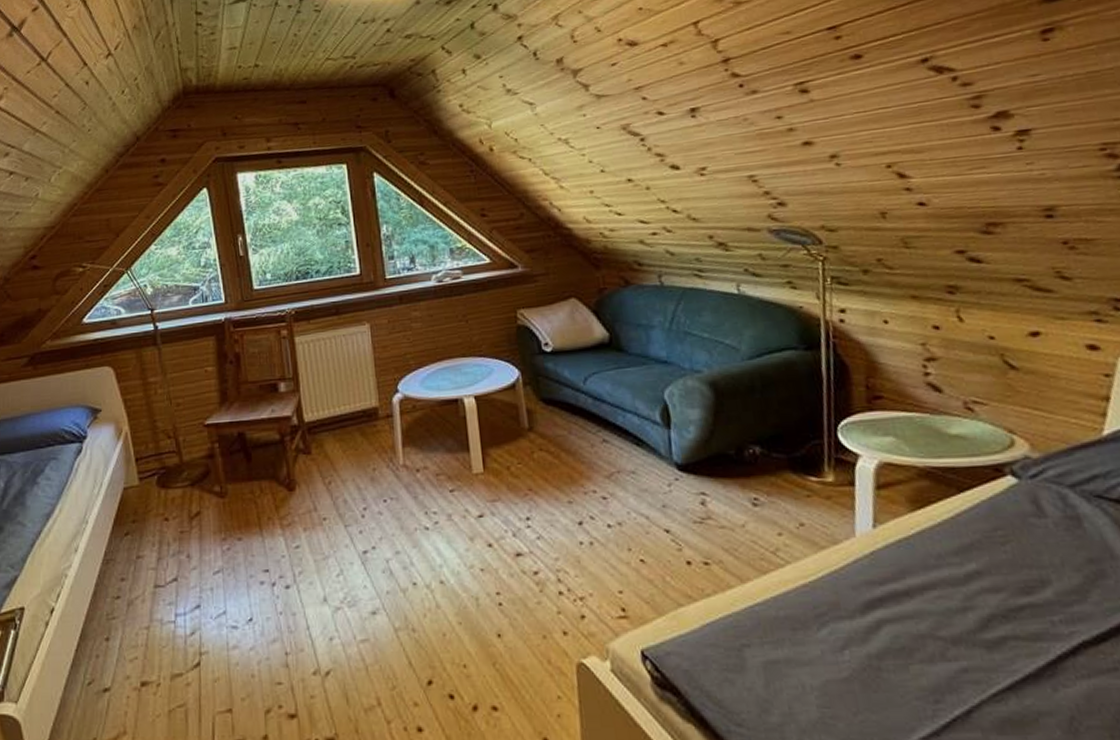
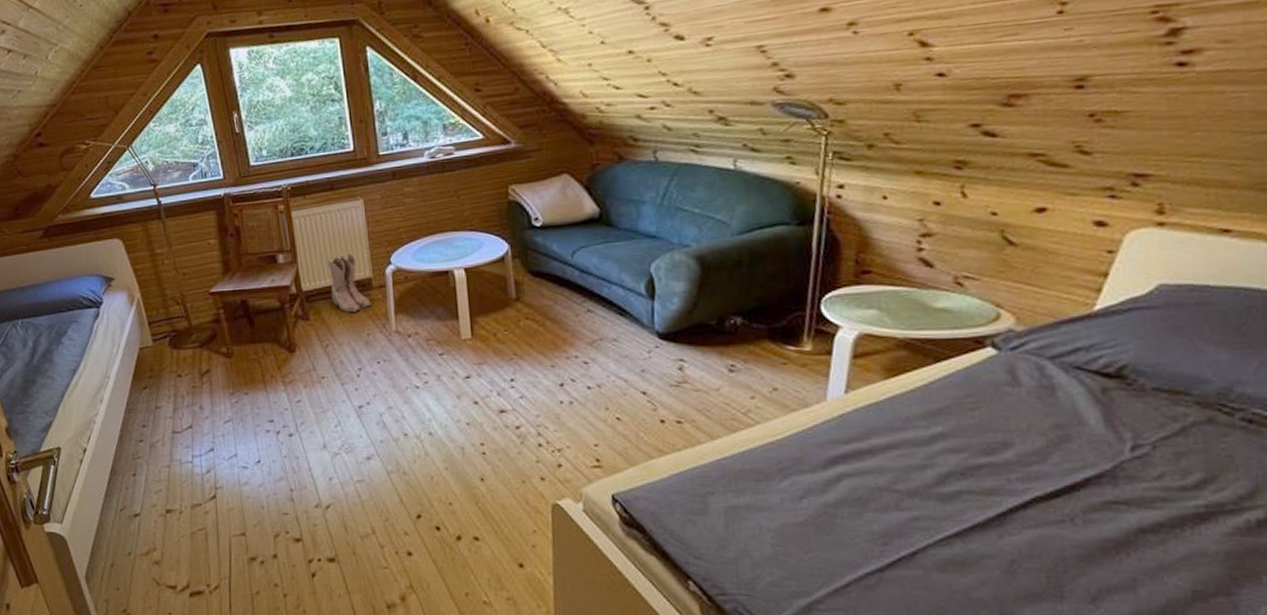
boots: none [331,380,377,445] -> present [327,252,371,312]

